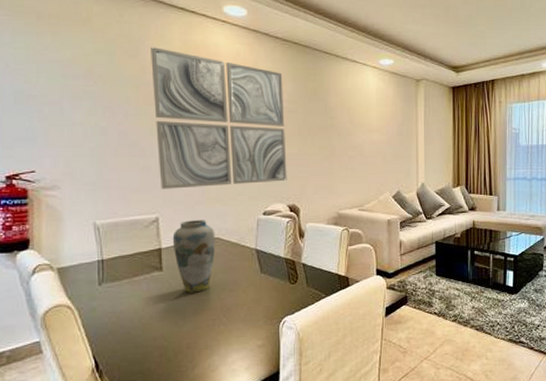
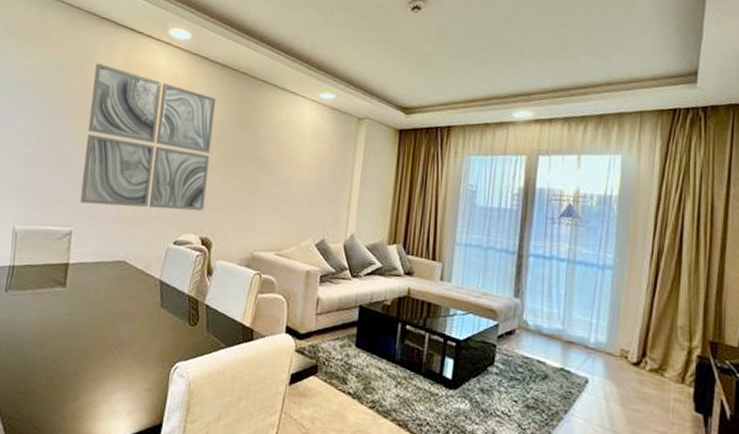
vase: present [172,220,215,293] -> none [80,238,123,317]

